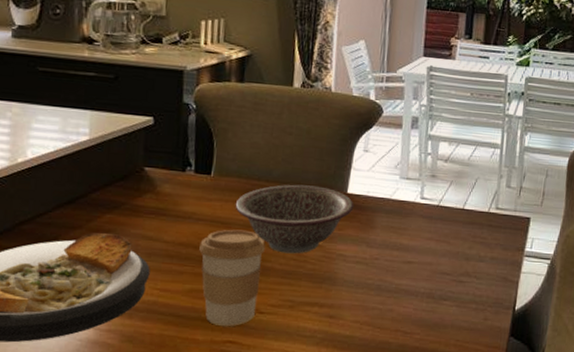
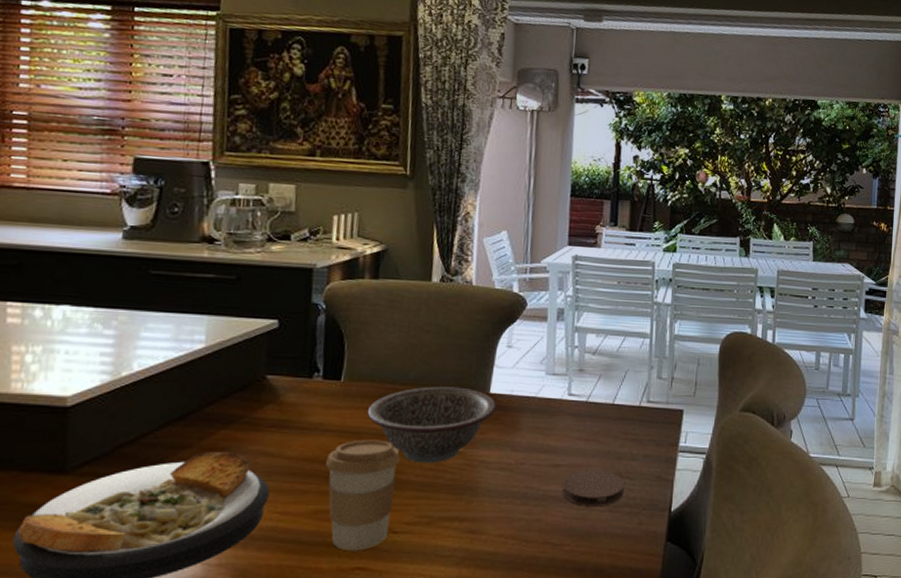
coaster: none [413,267,472,302] -> present [561,469,625,506]

